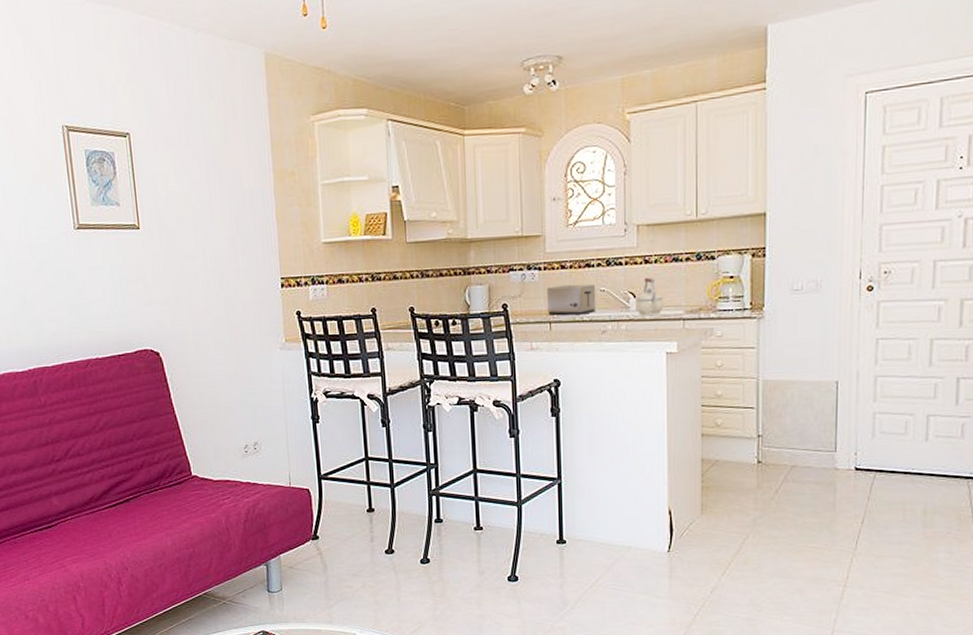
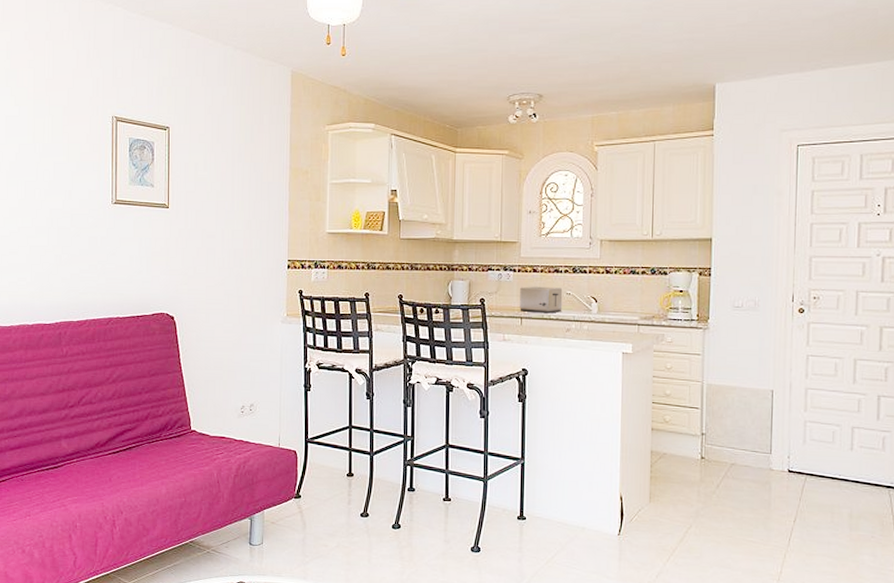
kettle: present [635,277,665,316] -> none [597,285,622,319]

